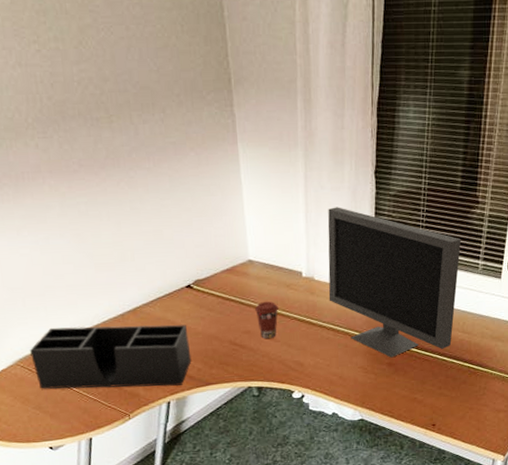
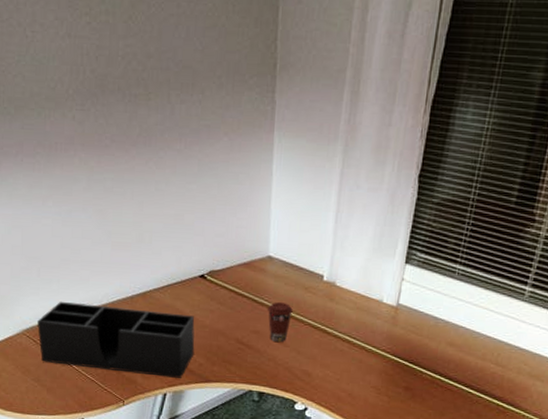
monitor: present [327,207,461,358] -> none [348,209,508,382]

